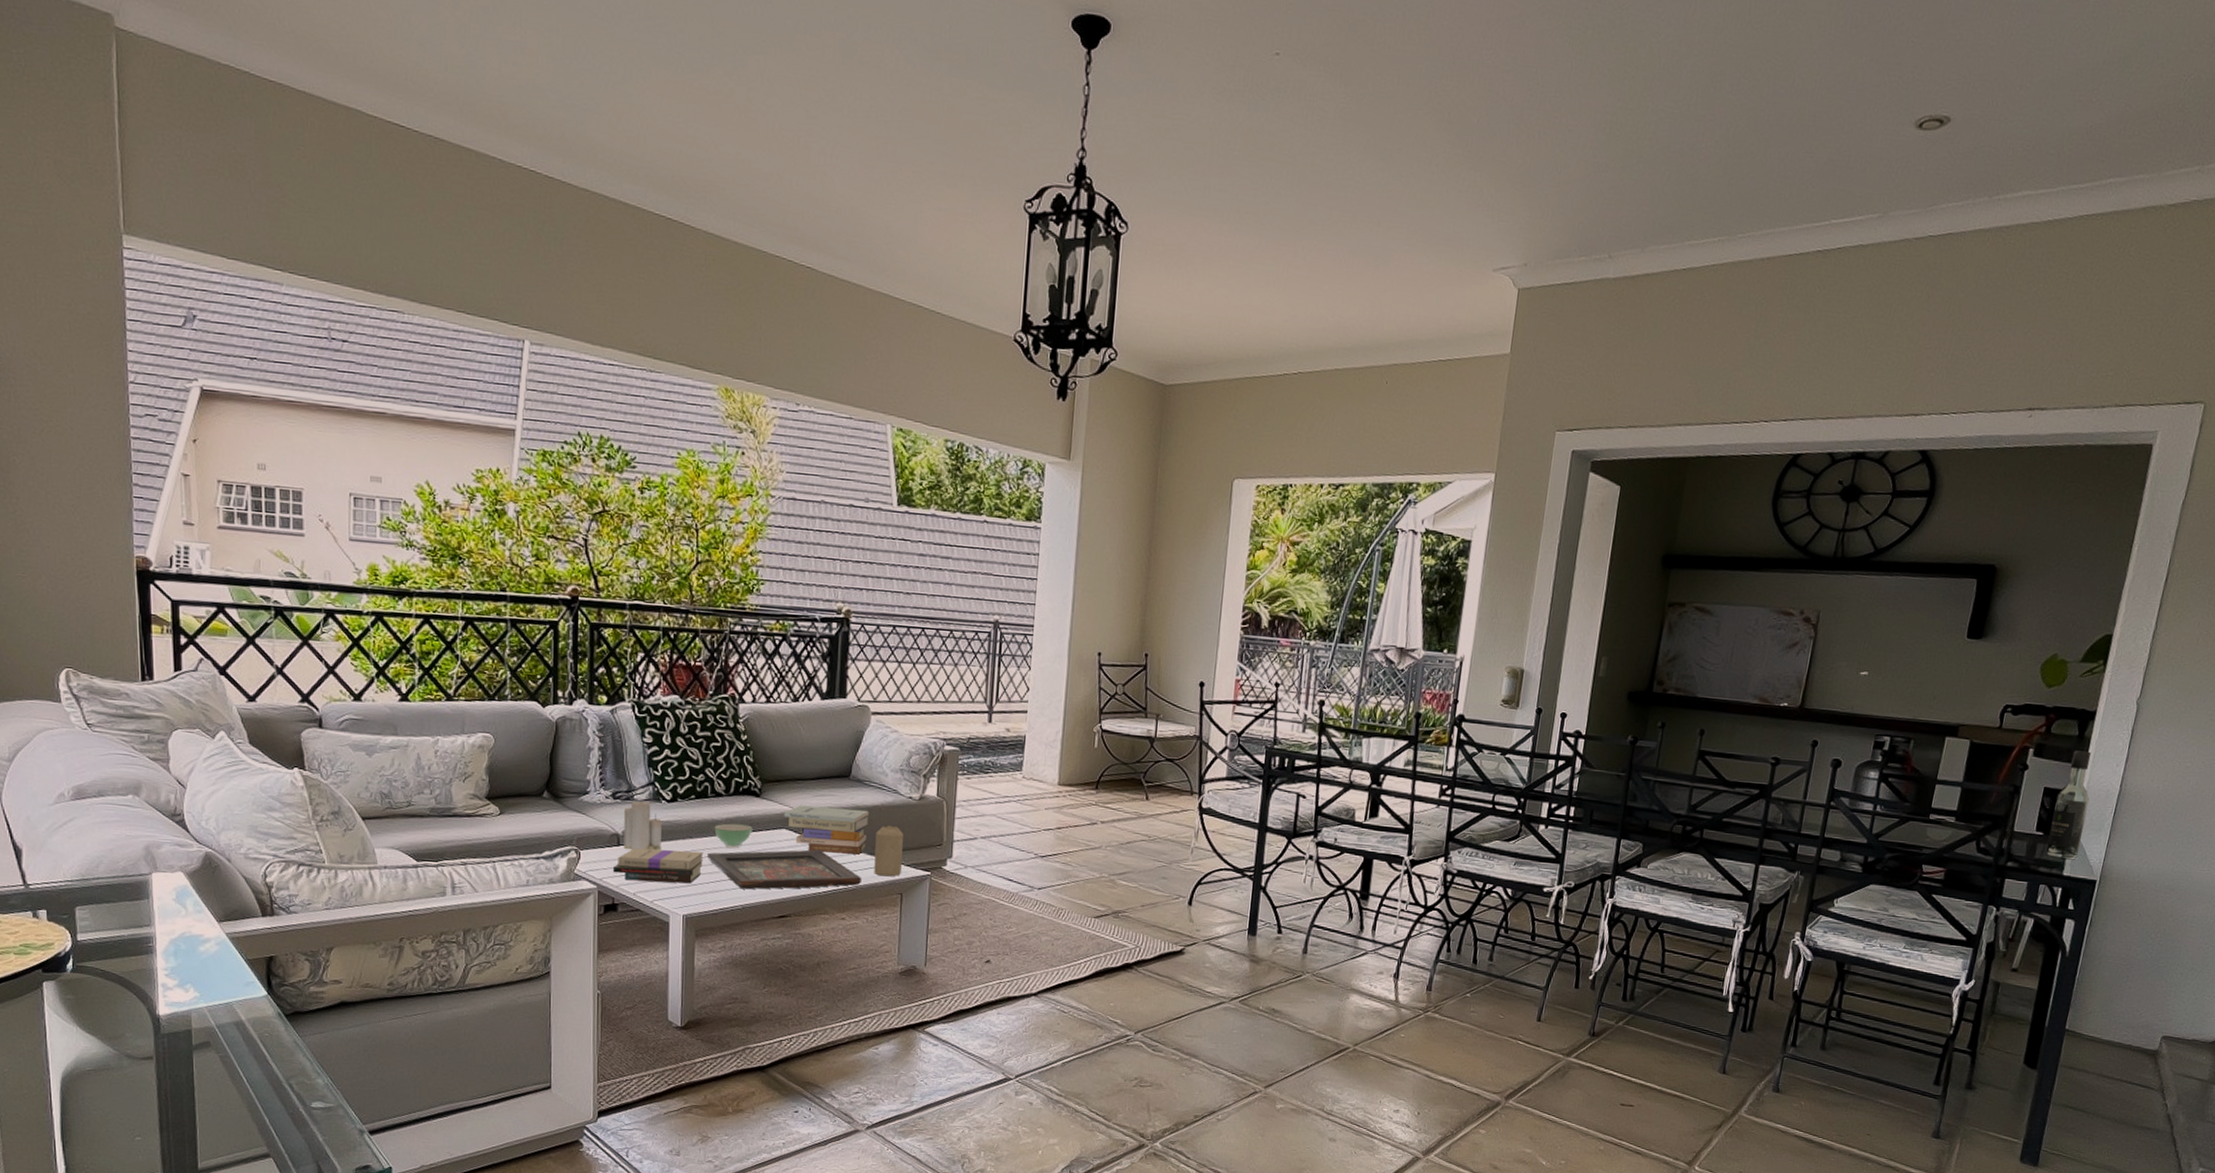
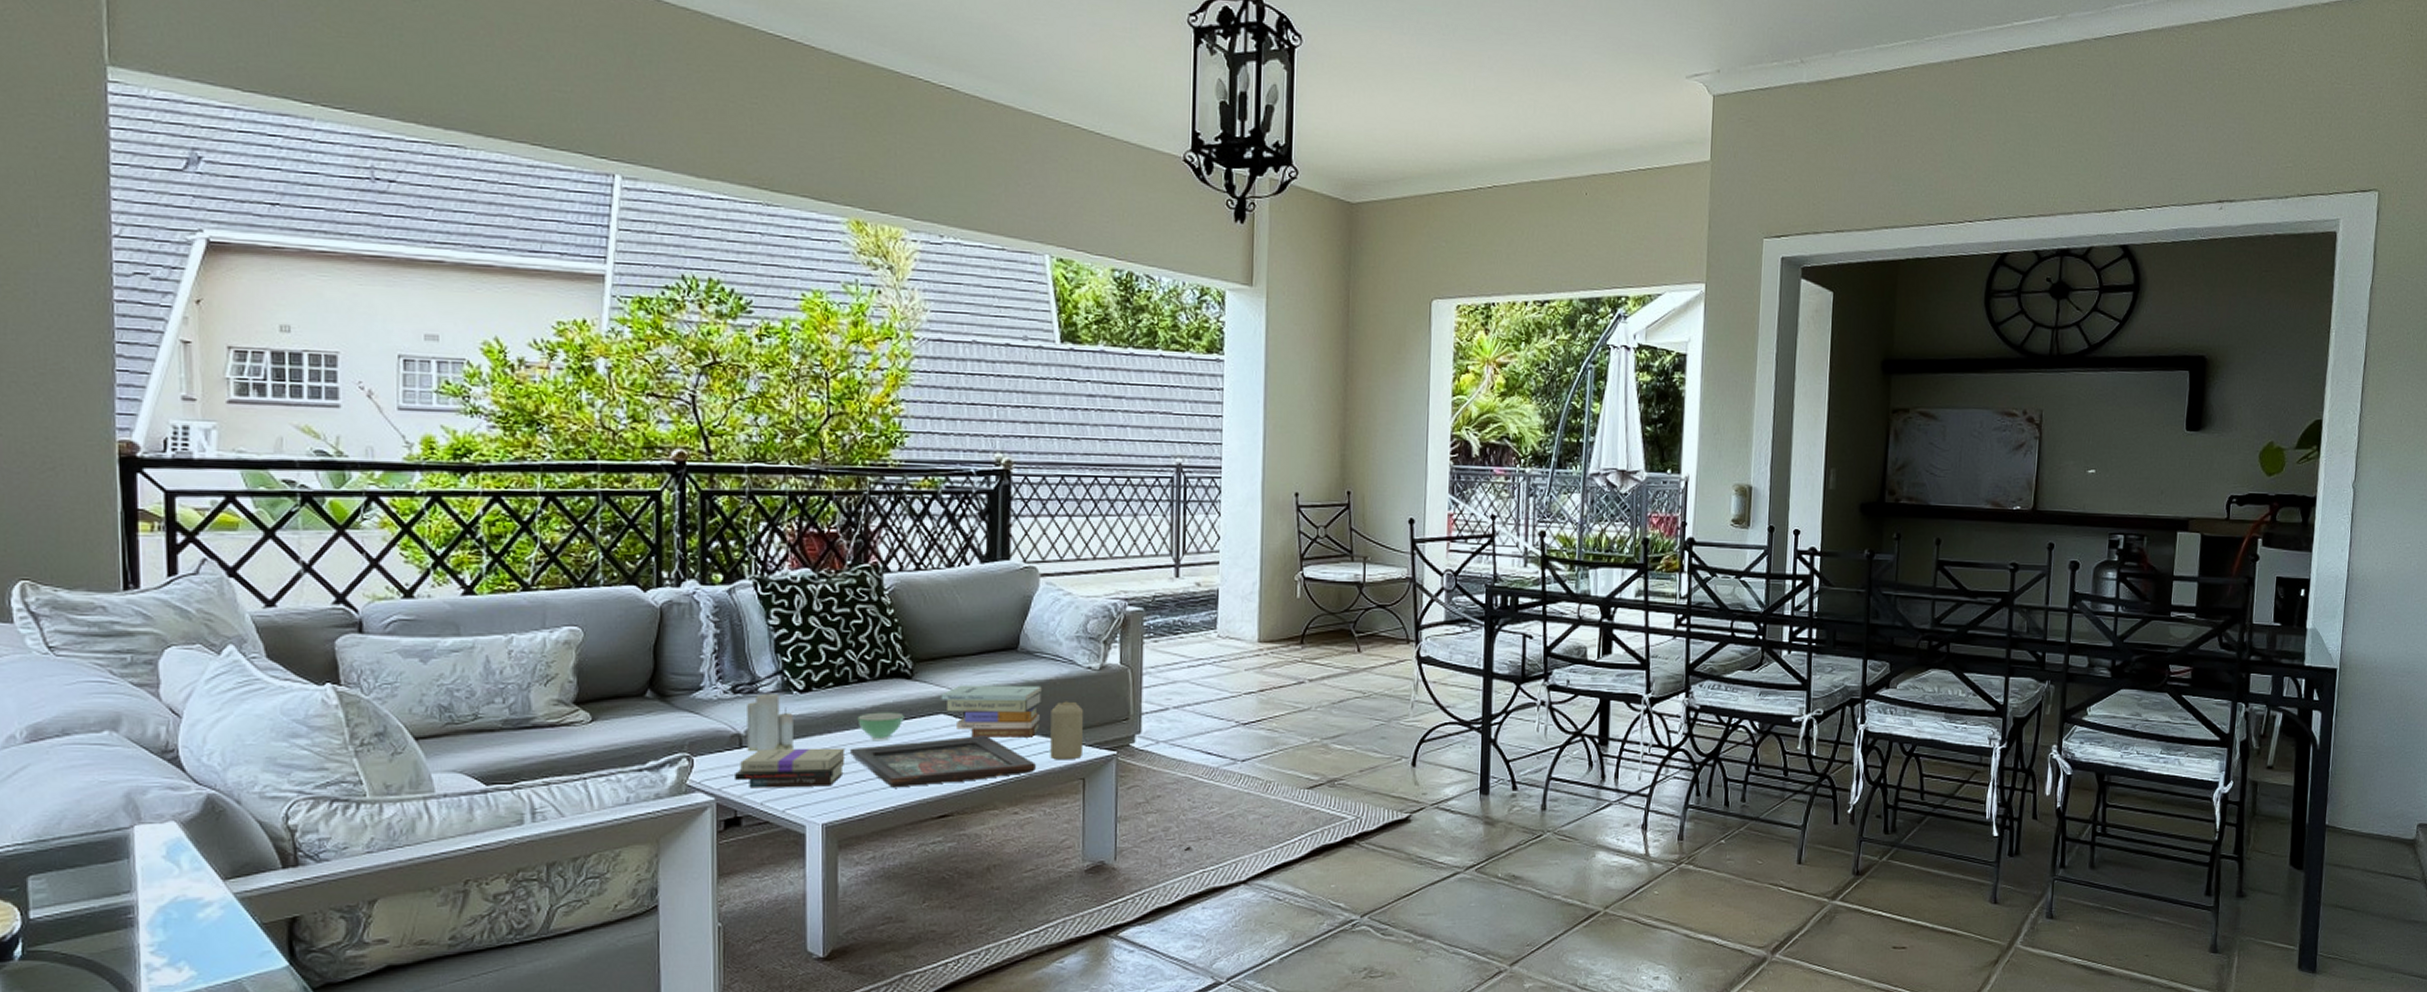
bottle: present [2046,750,2092,859] -> none [2286,537,2320,648]

